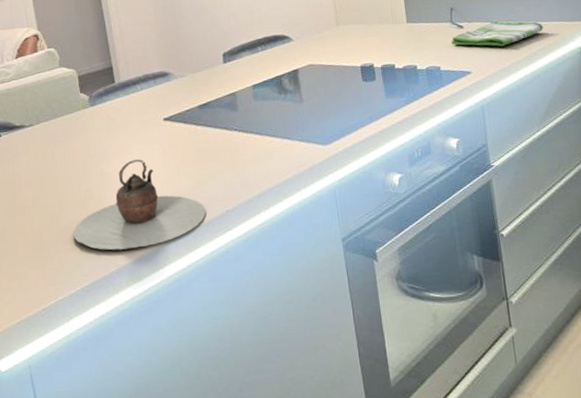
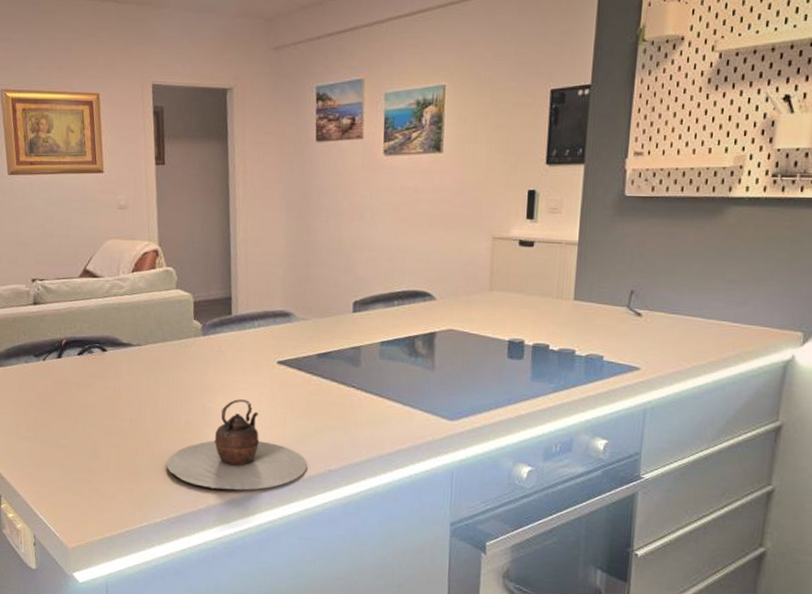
dish towel: present [450,20,543,47] -> none [622,312,743,345]

